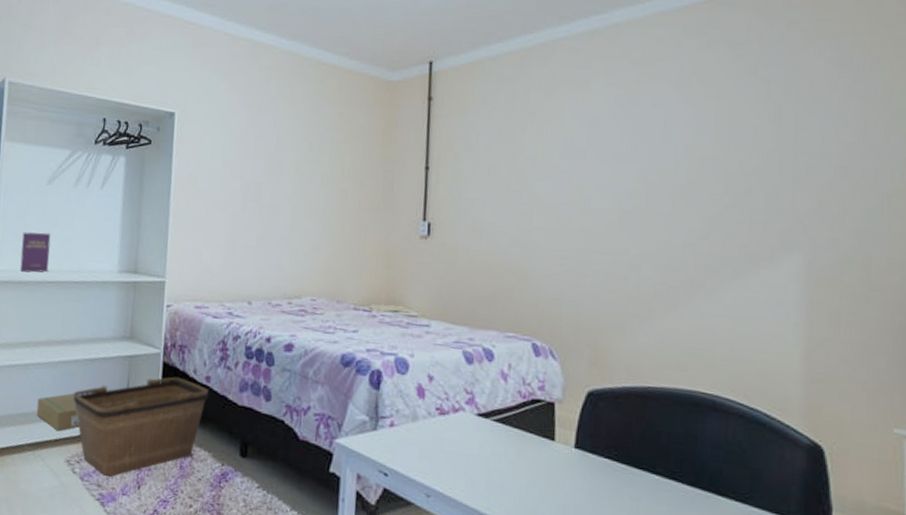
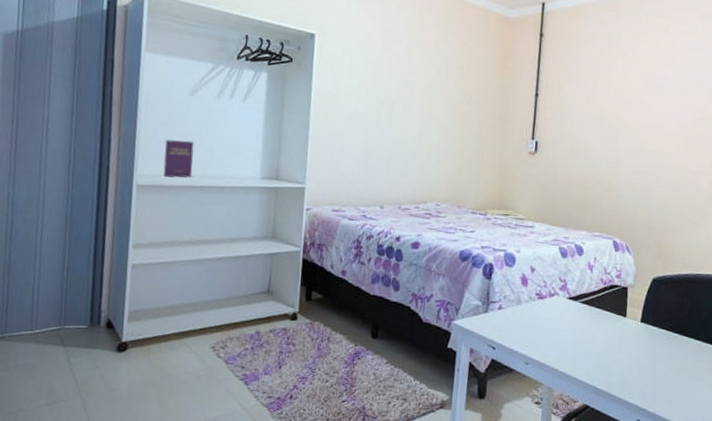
box: present [36,393,80,431] -> none [181,287,224,322]
bicycle basket: present [73,376,209,477] -> none [217,271,345,359]

